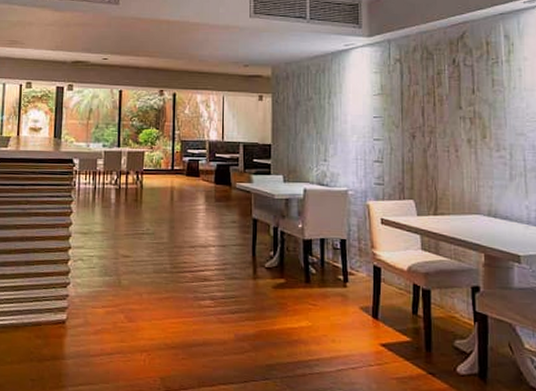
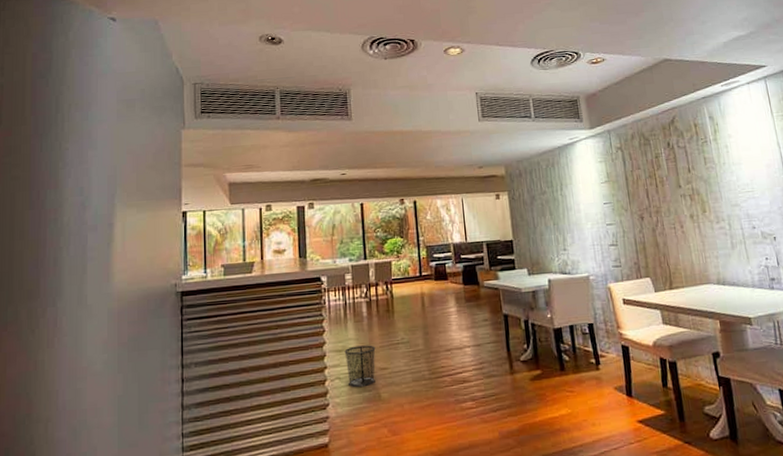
waste bin: none [89,231,120,272] -> present [344,345,376,388]

